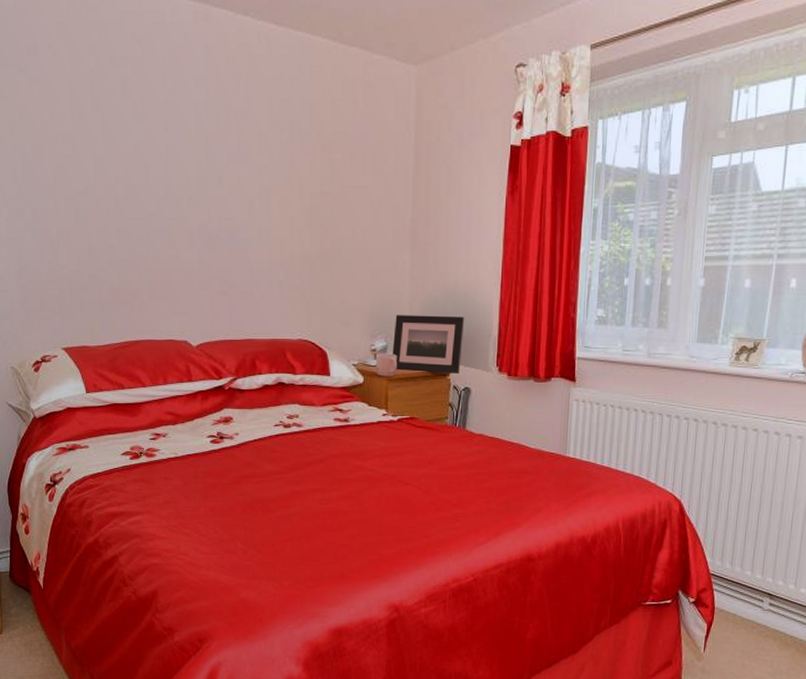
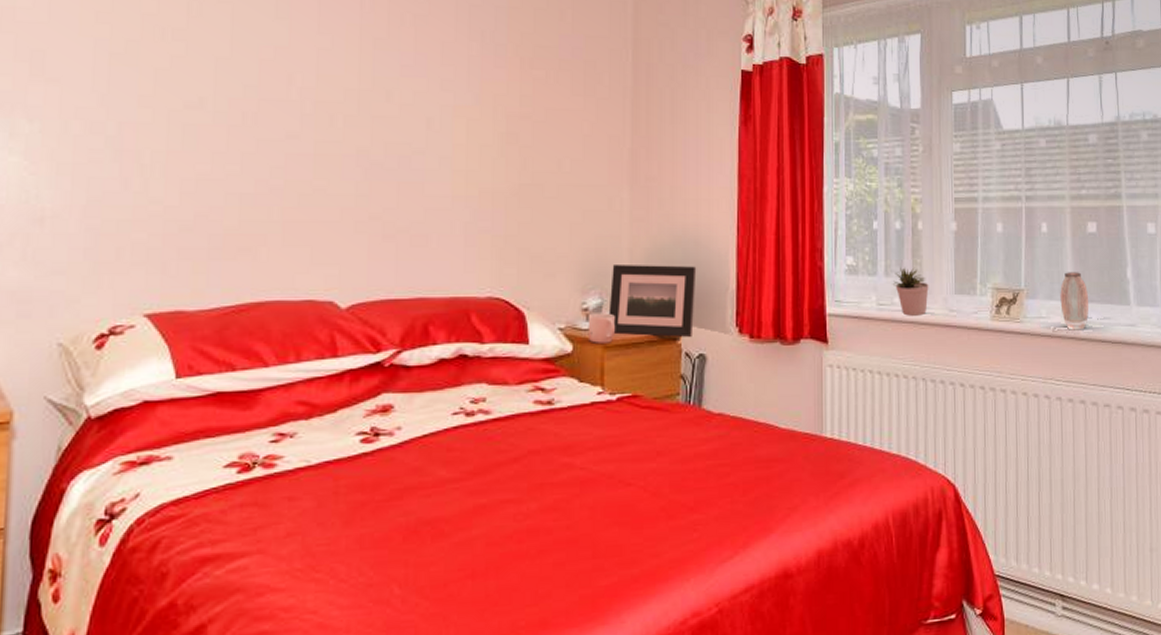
potted plant: none [638,318,673,362] -> present [892,267,929,317]

